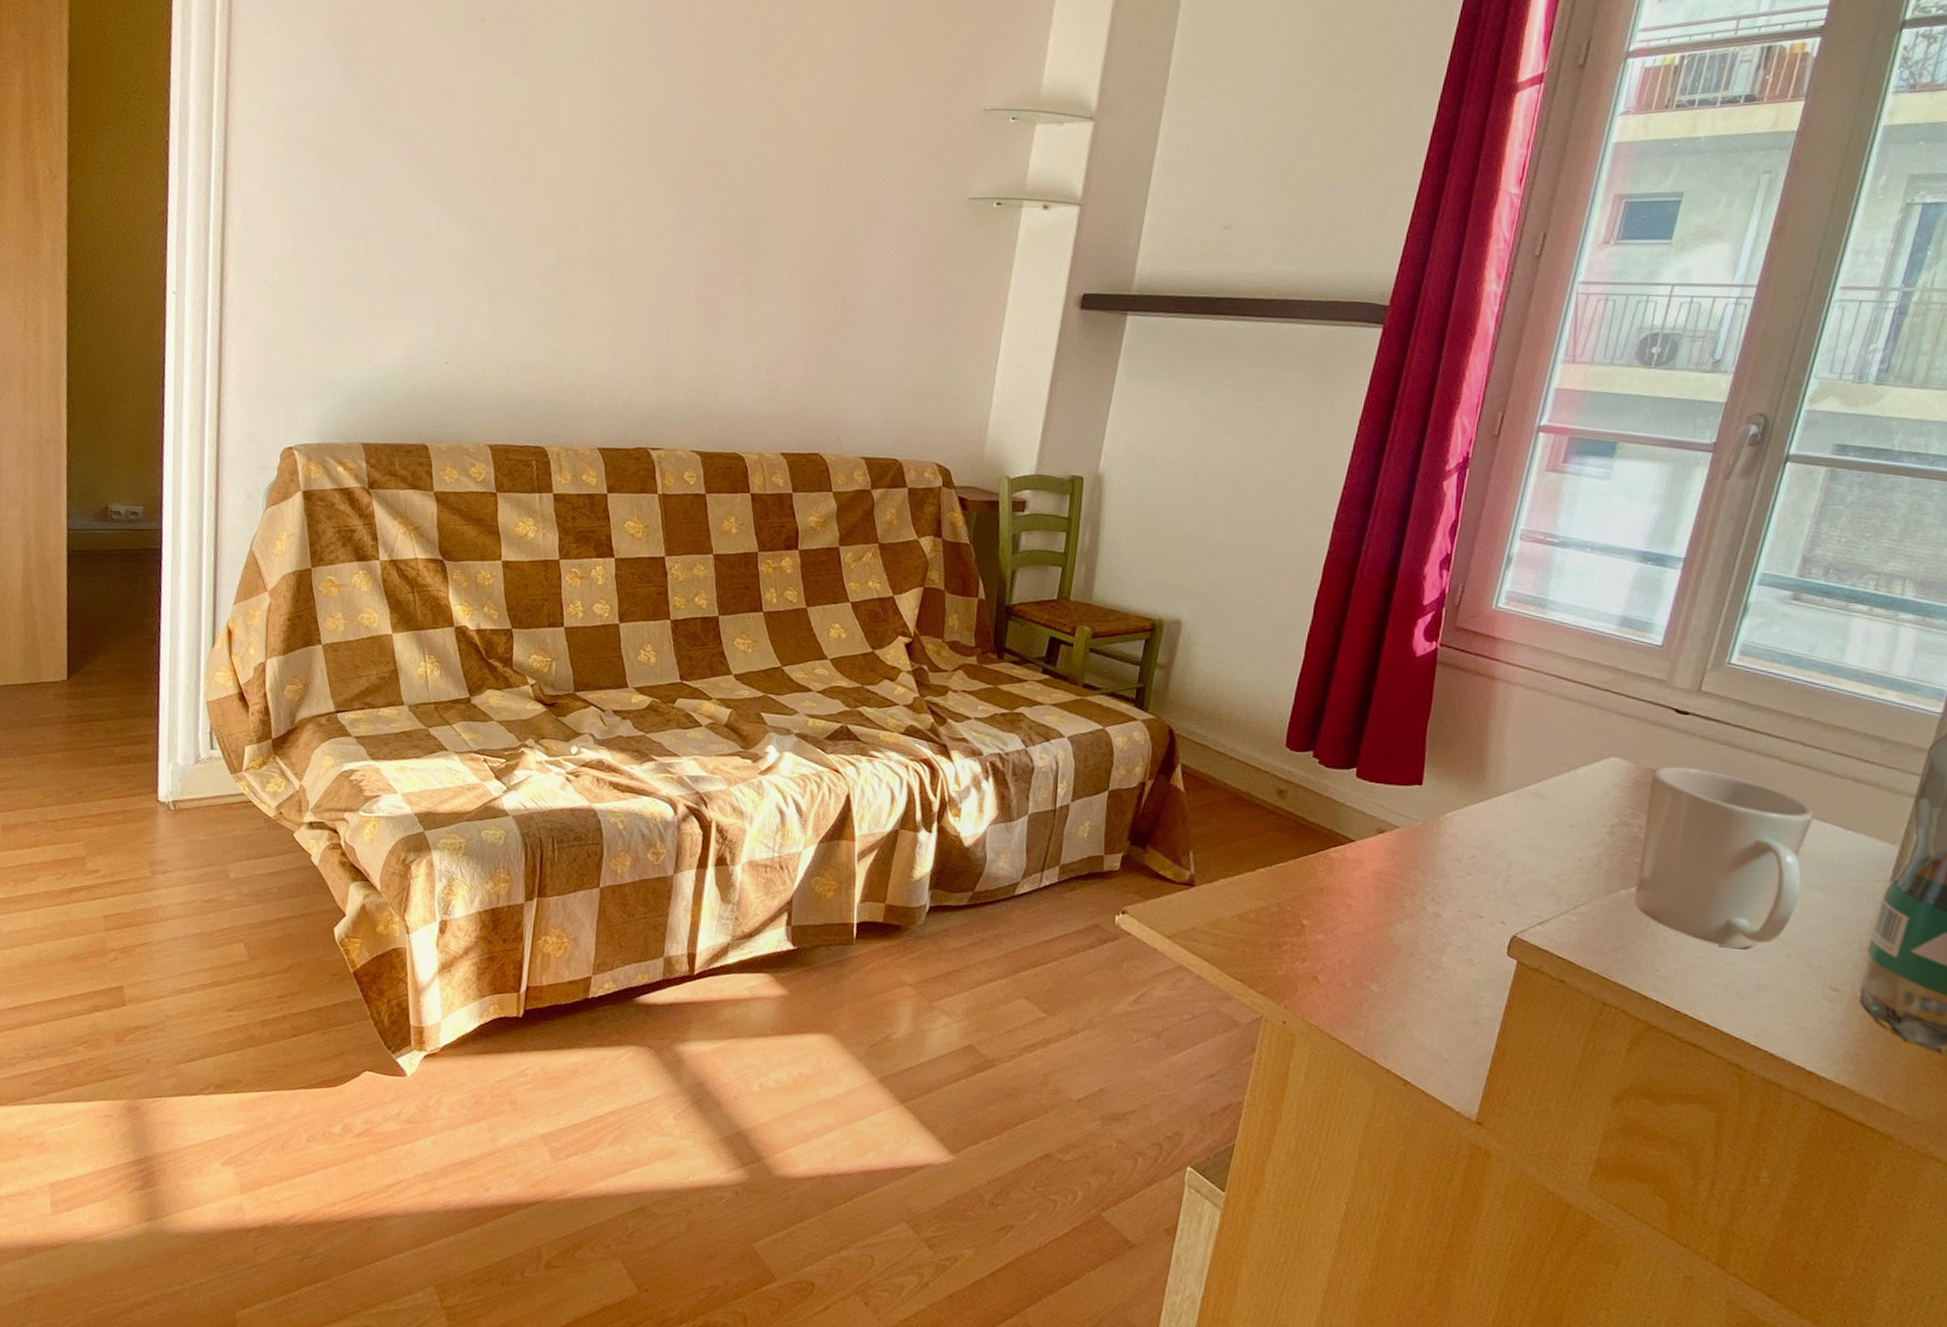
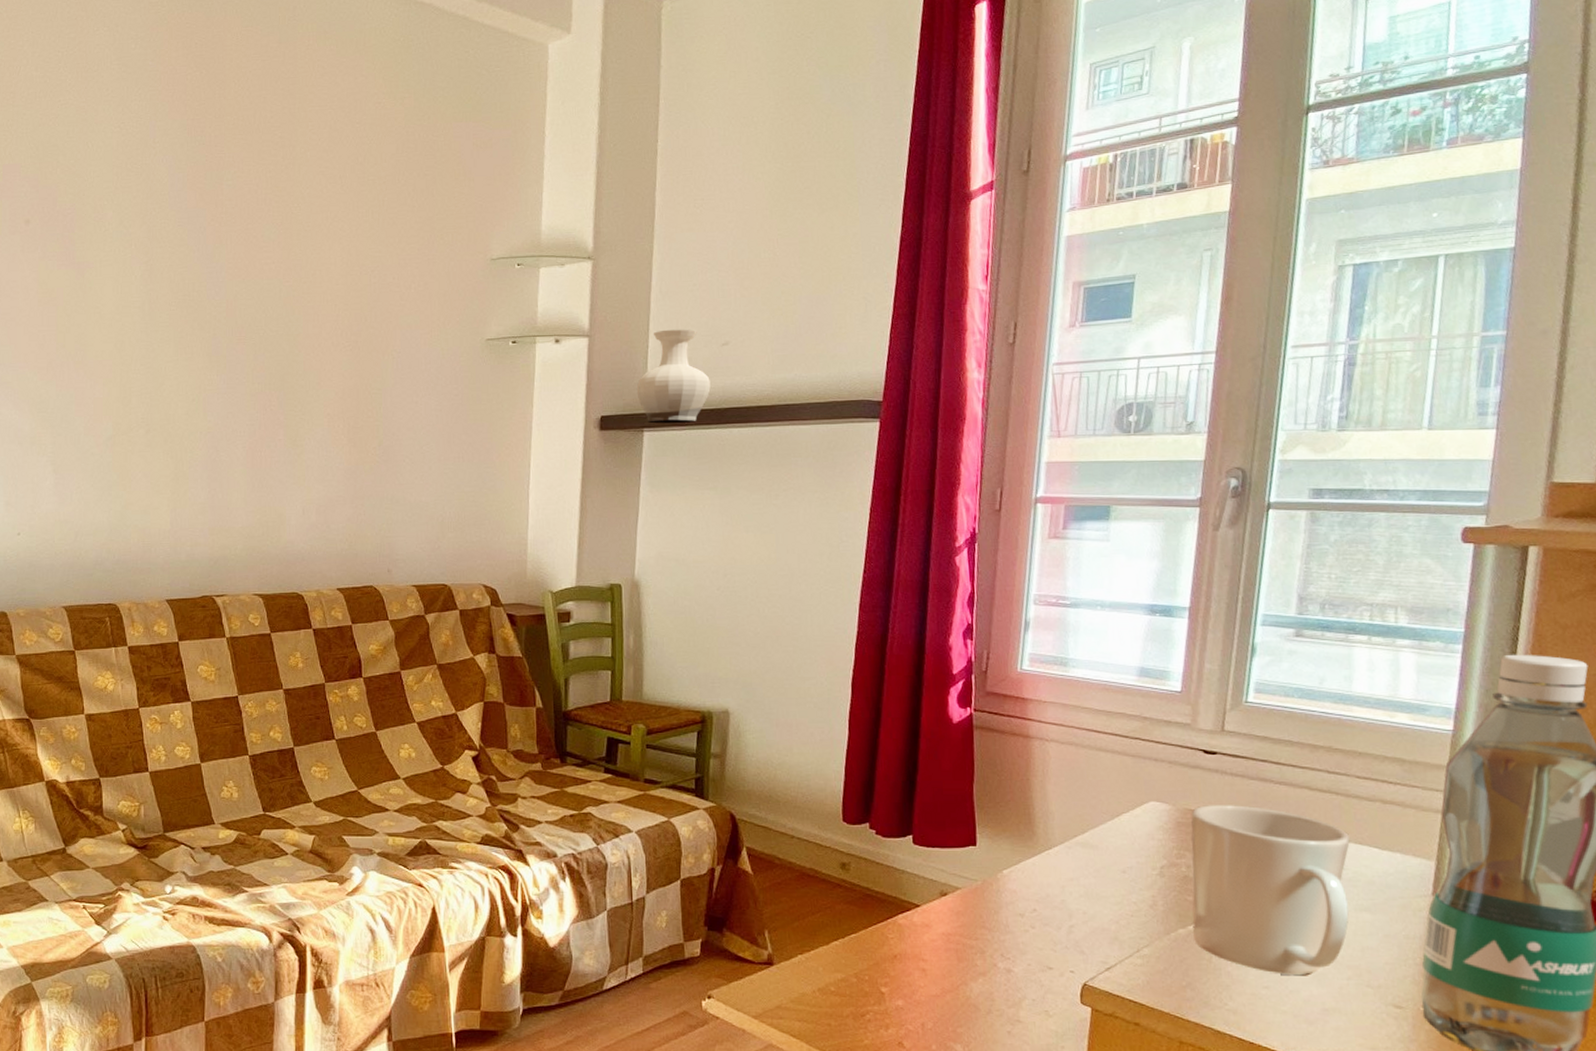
vase: none [1124,205,1206,310] -> present [636,329,711,424]

